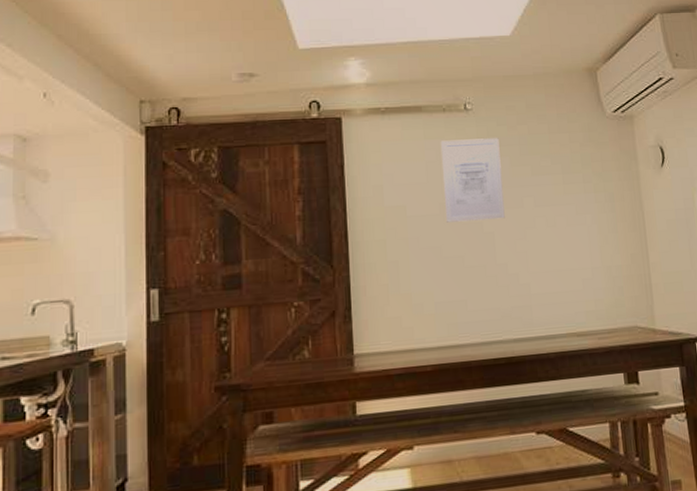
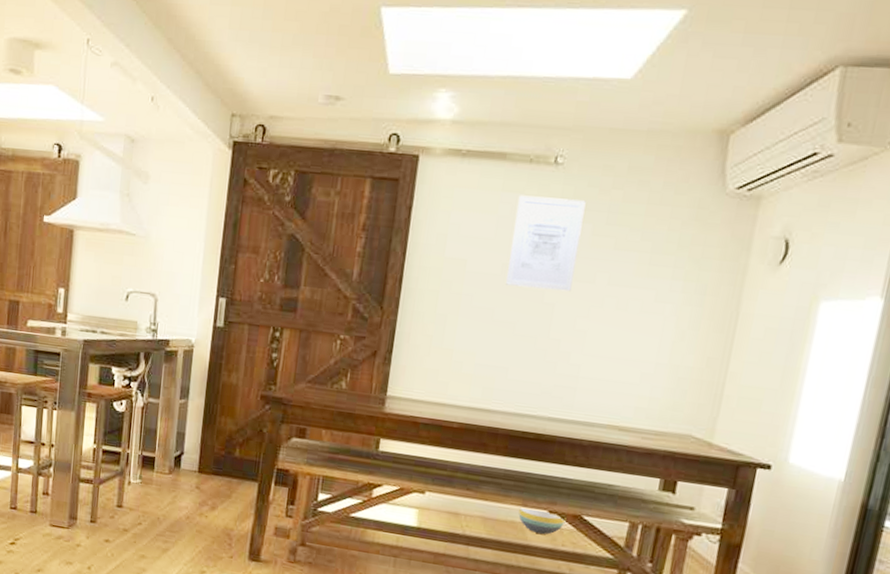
planter: none [509,434,554,459] -> present [518,508,566,535]

